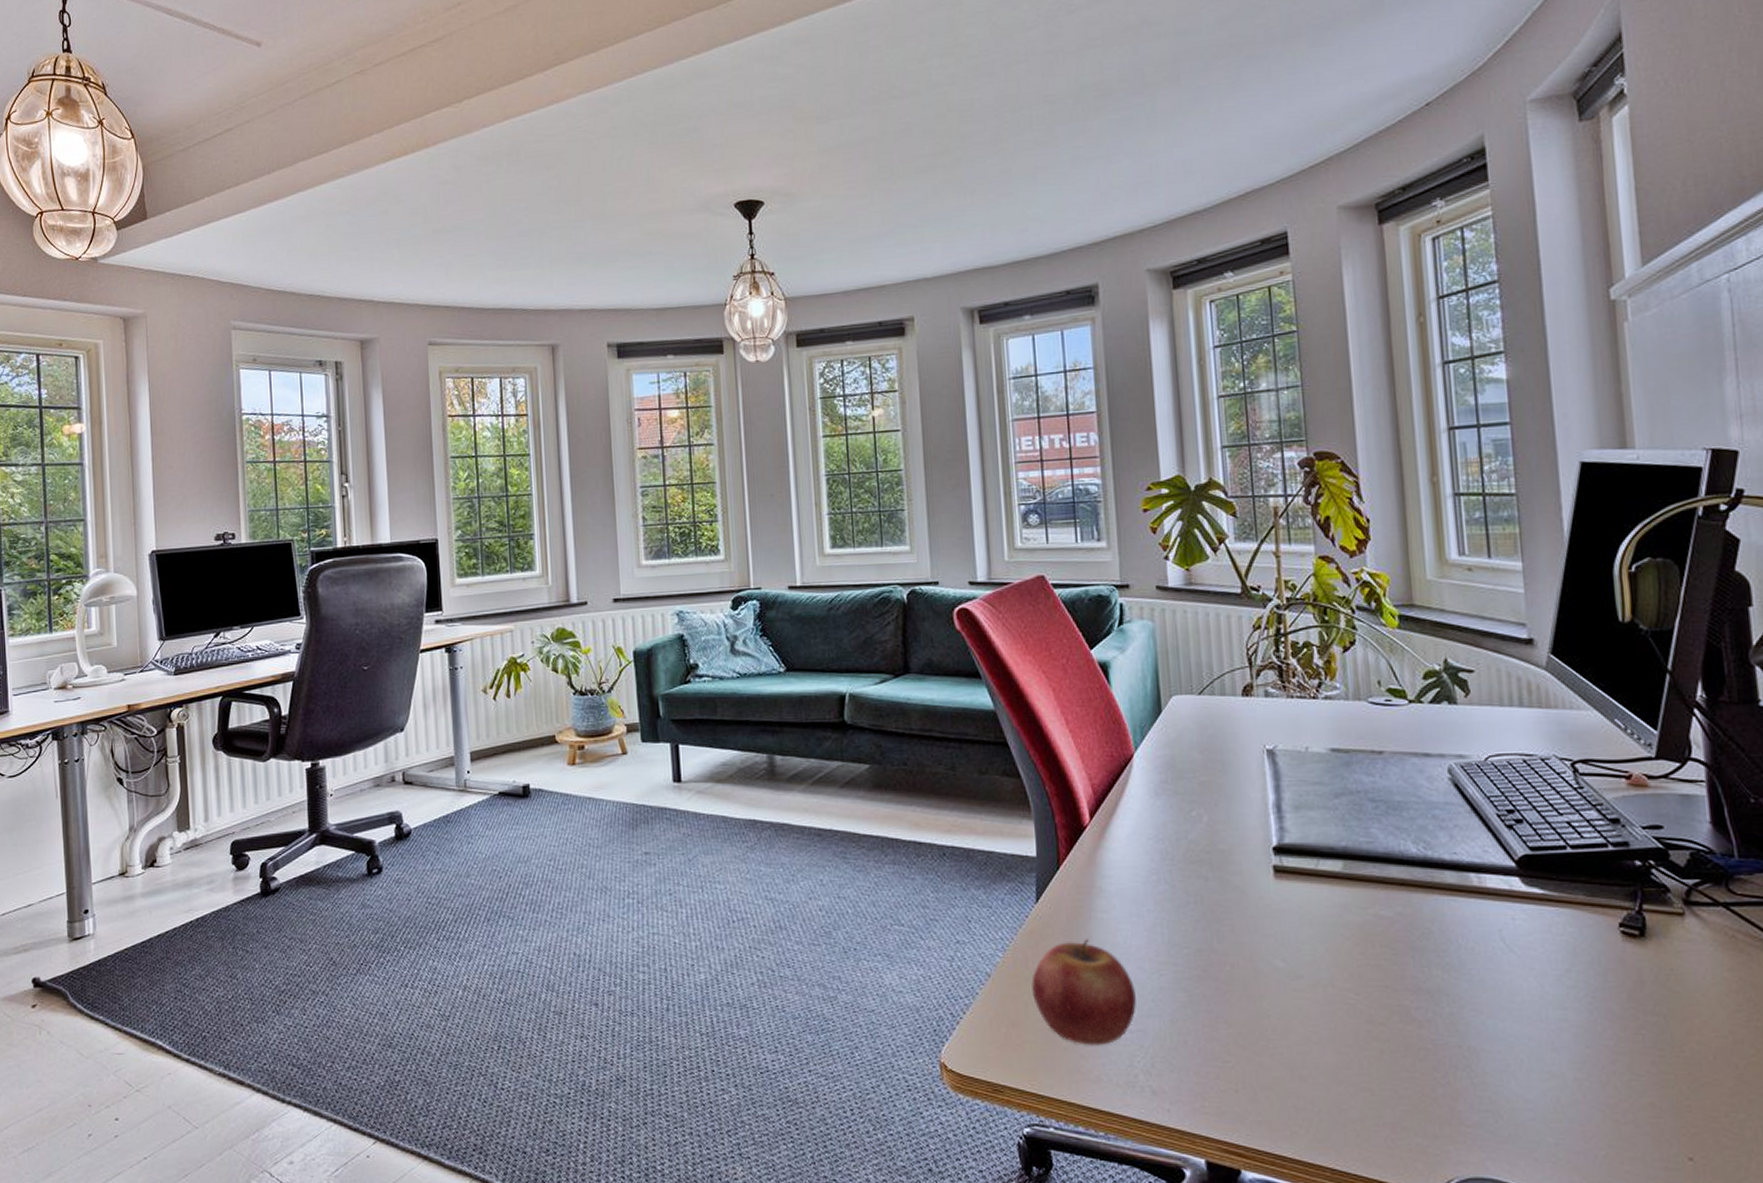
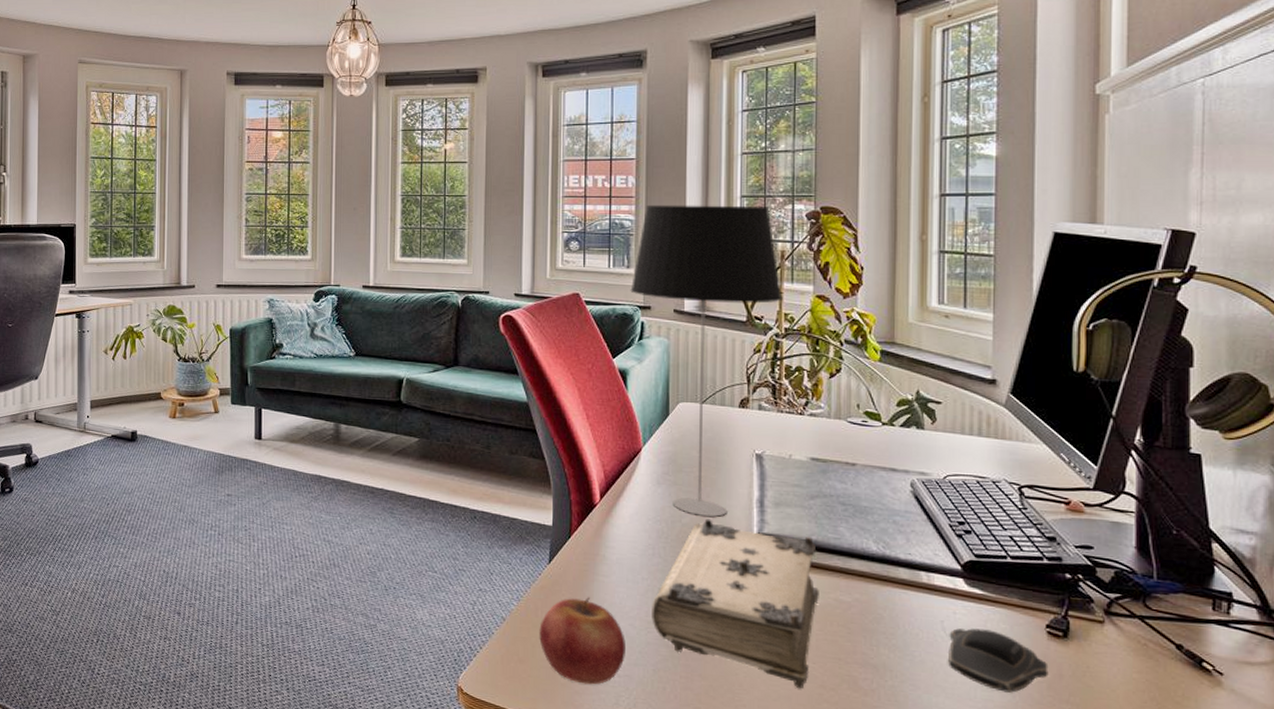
table lamp: none [1103,457,1281,829] -> present [630,204,783,517]
book: none [1162,832,1356,1027] -> present [652,518,819,689]
computer mouse: none [1509,935,1628,1008] -> present [947,628,1049,693]

